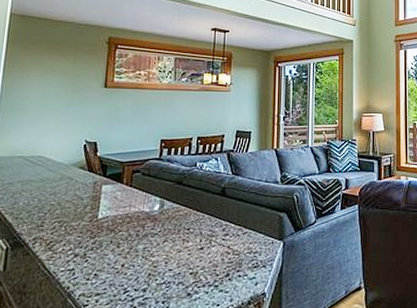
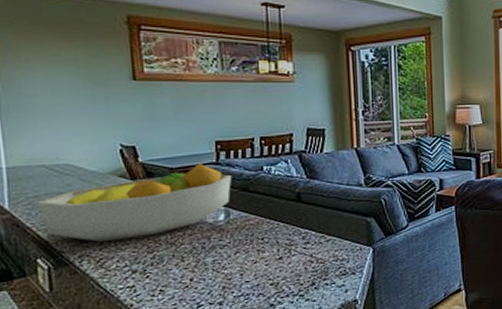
fruit bowl: none [10,159,170,227] -> present [37,164,232,242]

